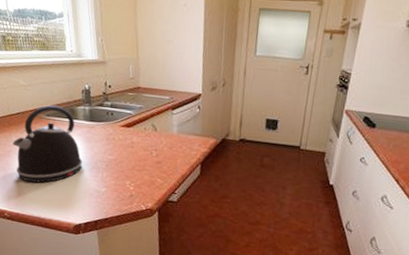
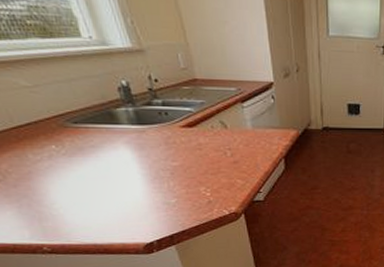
kettle: present [12,105,83,183] -> none [30,109,140,207]

